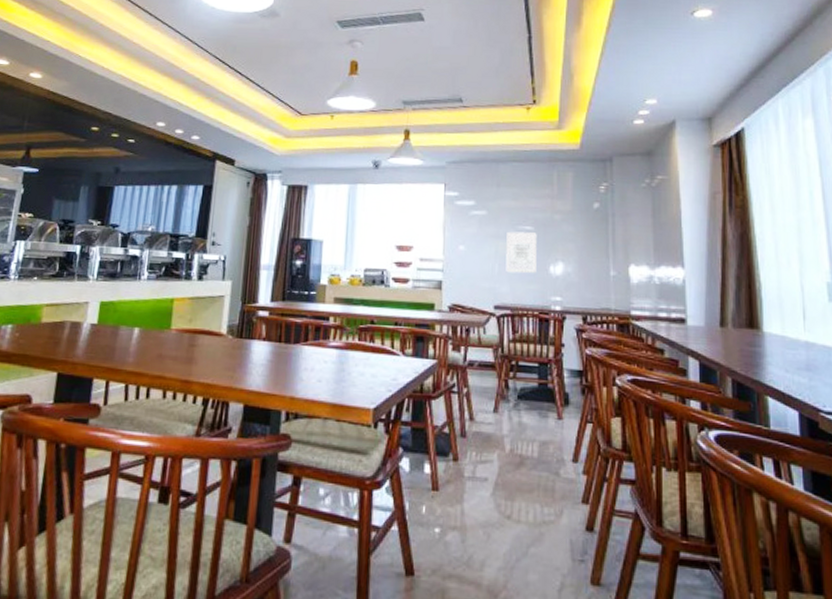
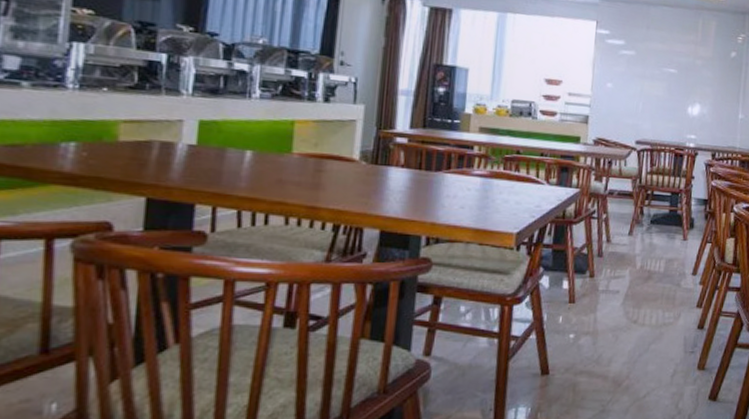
wall art: present [506,231,537,274] -> none [649,72,680,113]

